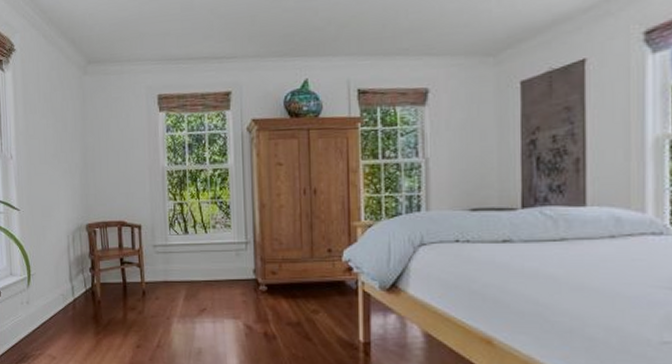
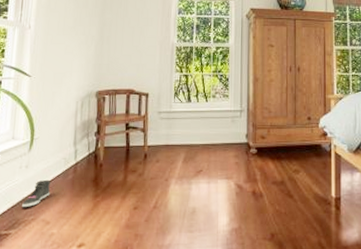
sneaker: none [28,315,52,342] -> present [22,179,50,207]

